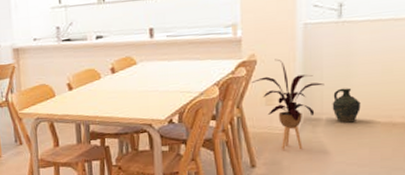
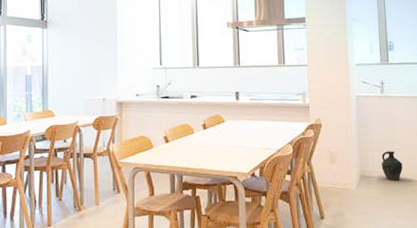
house plant: present [251,59,325,150] -> none [318,123,375,203]

